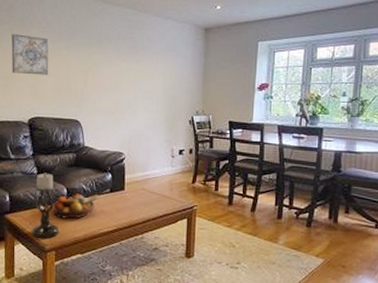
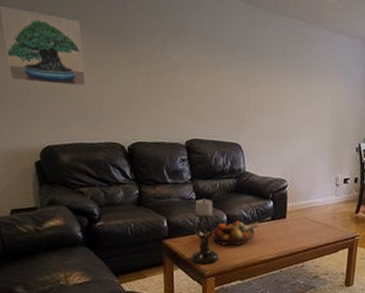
wall art: present [11,33,49,75] -> none [165,43,207,93]

